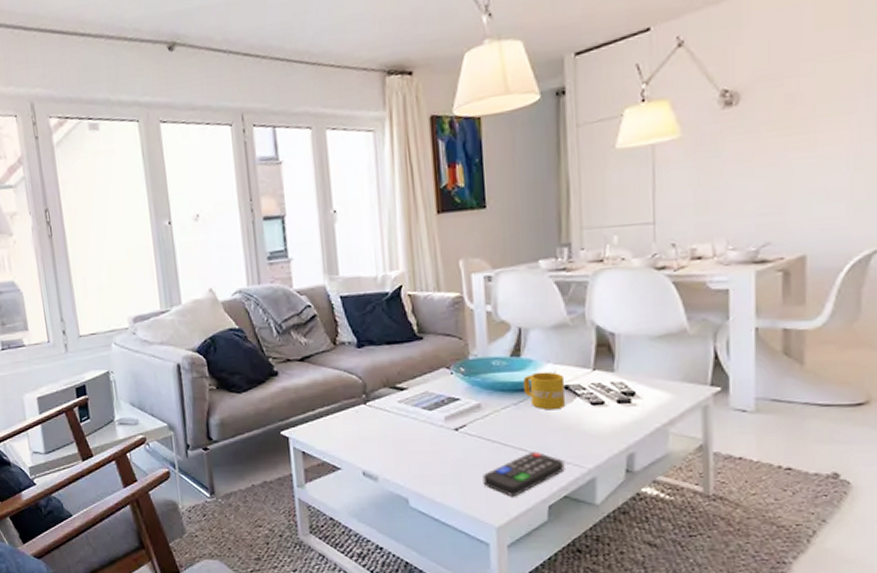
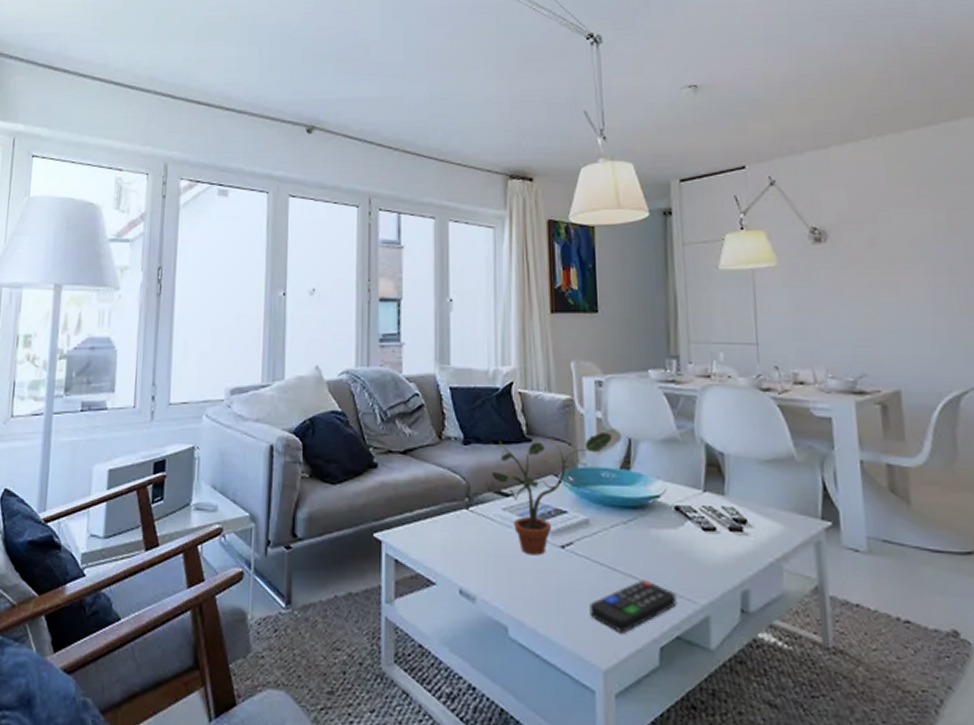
potted plant: none [385,324,502,439] -> present [491,433,612,556]
mug: present [523,371,566,410] -> none [632,489,677,533]

